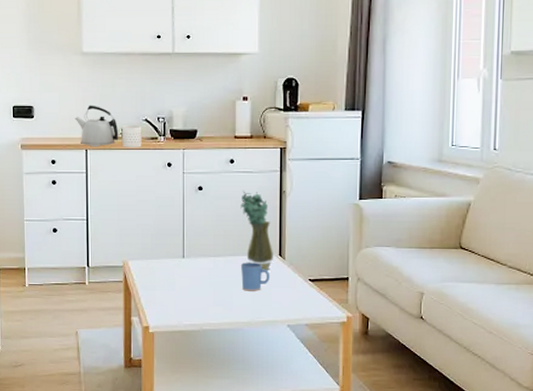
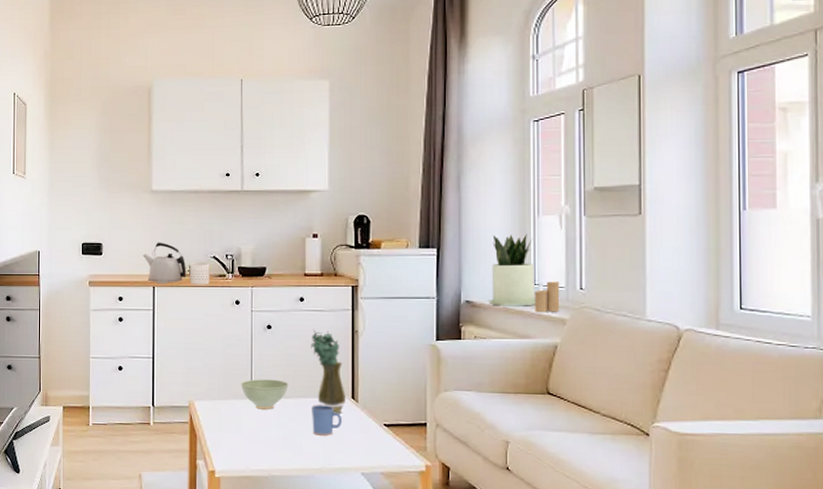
bowl: none [172,239,219,268] -> present [240,379,289,410]
planter: none [409,96,453,166] -> present [489,234,536,306]
candle: none [451,139,476,172] -> present [534,277,560,312]

